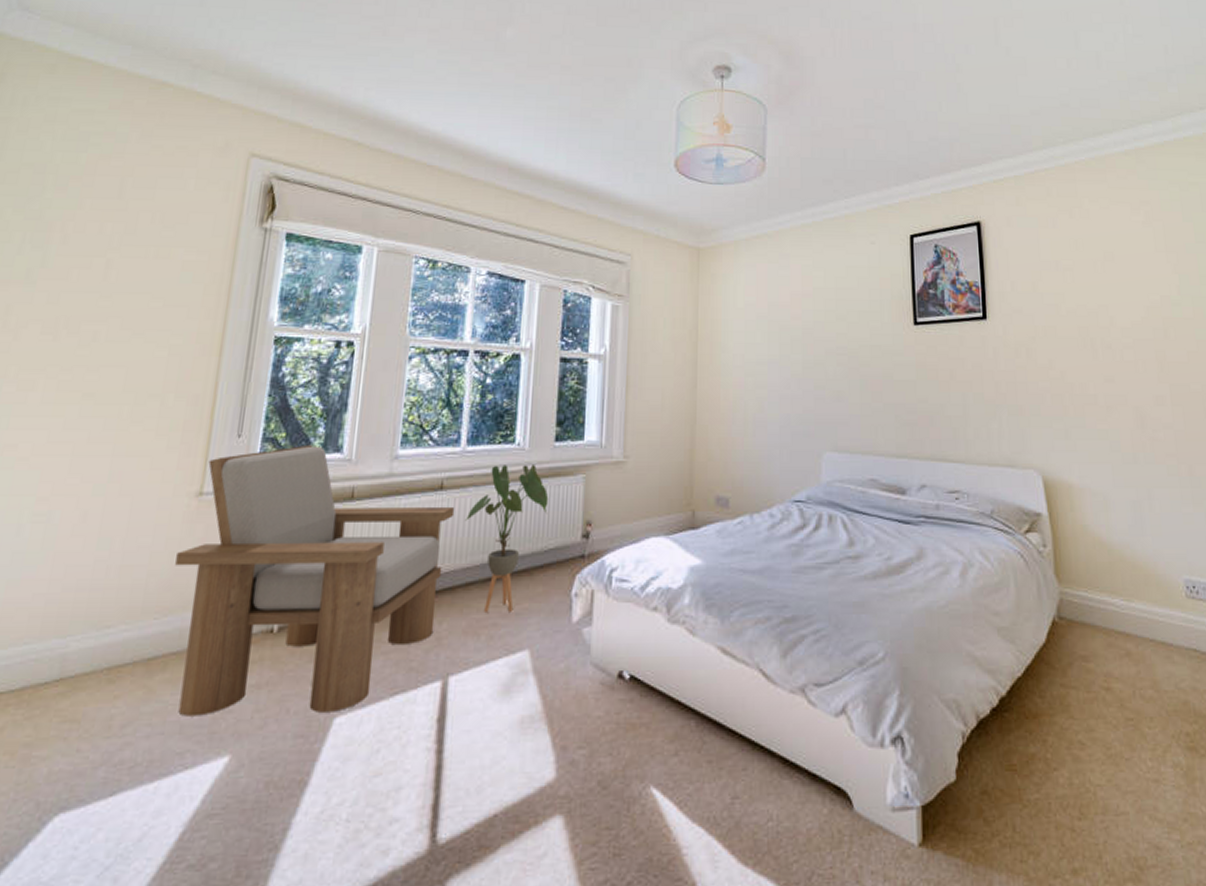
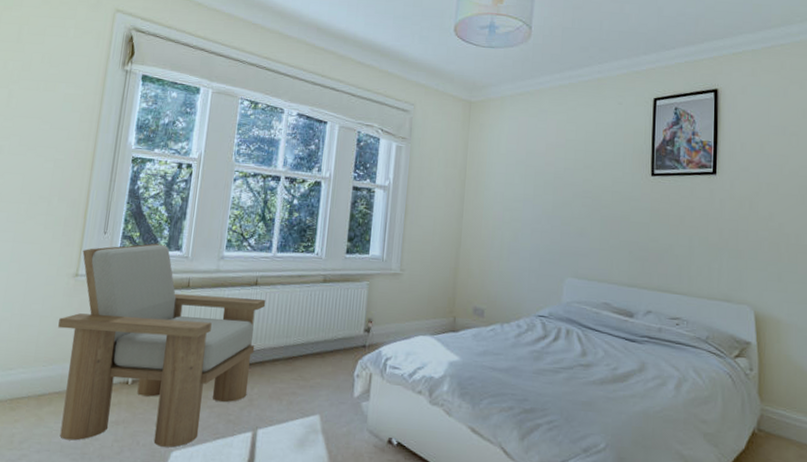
house plant: present [465,463,549,612] -> none [274,269,339,385]

